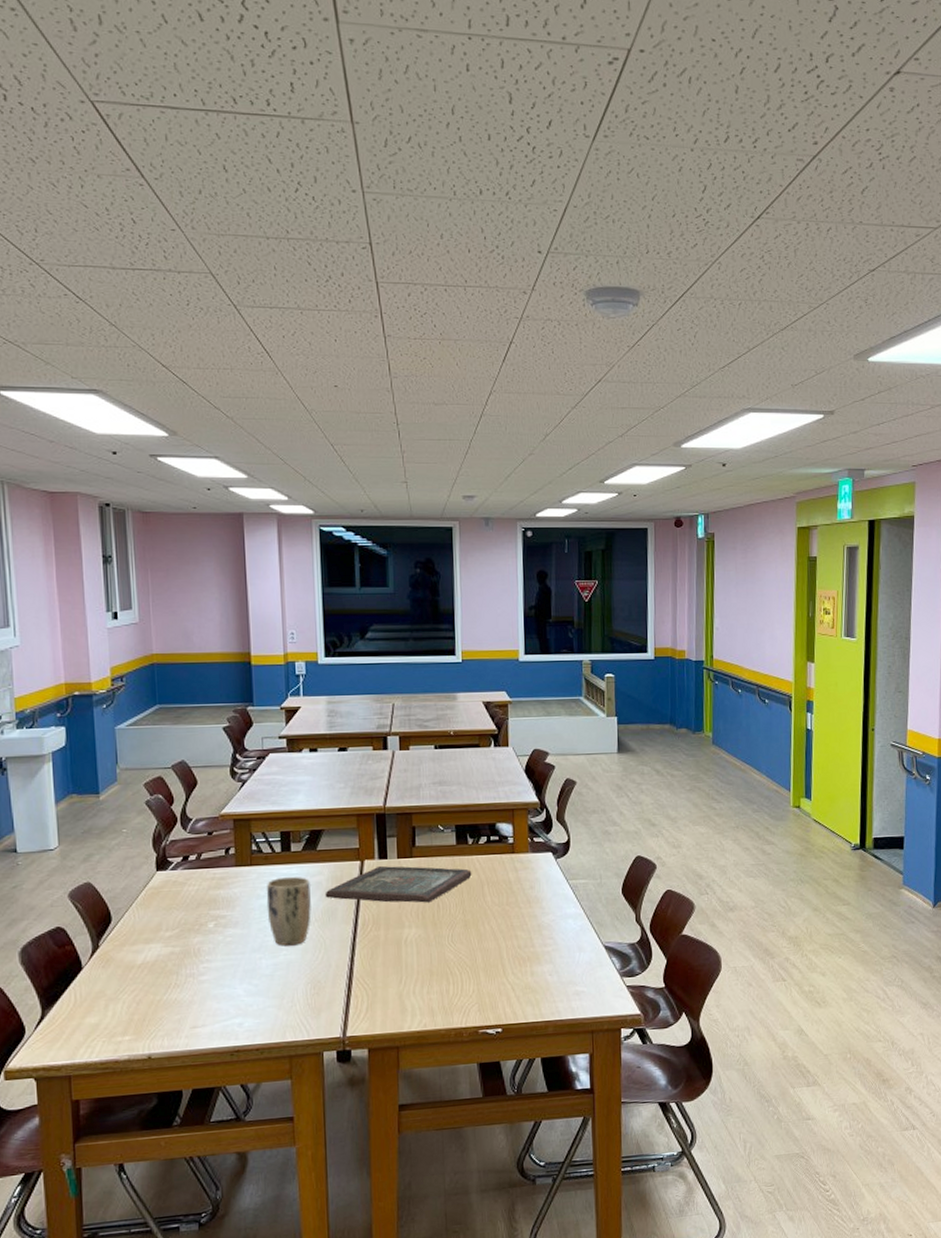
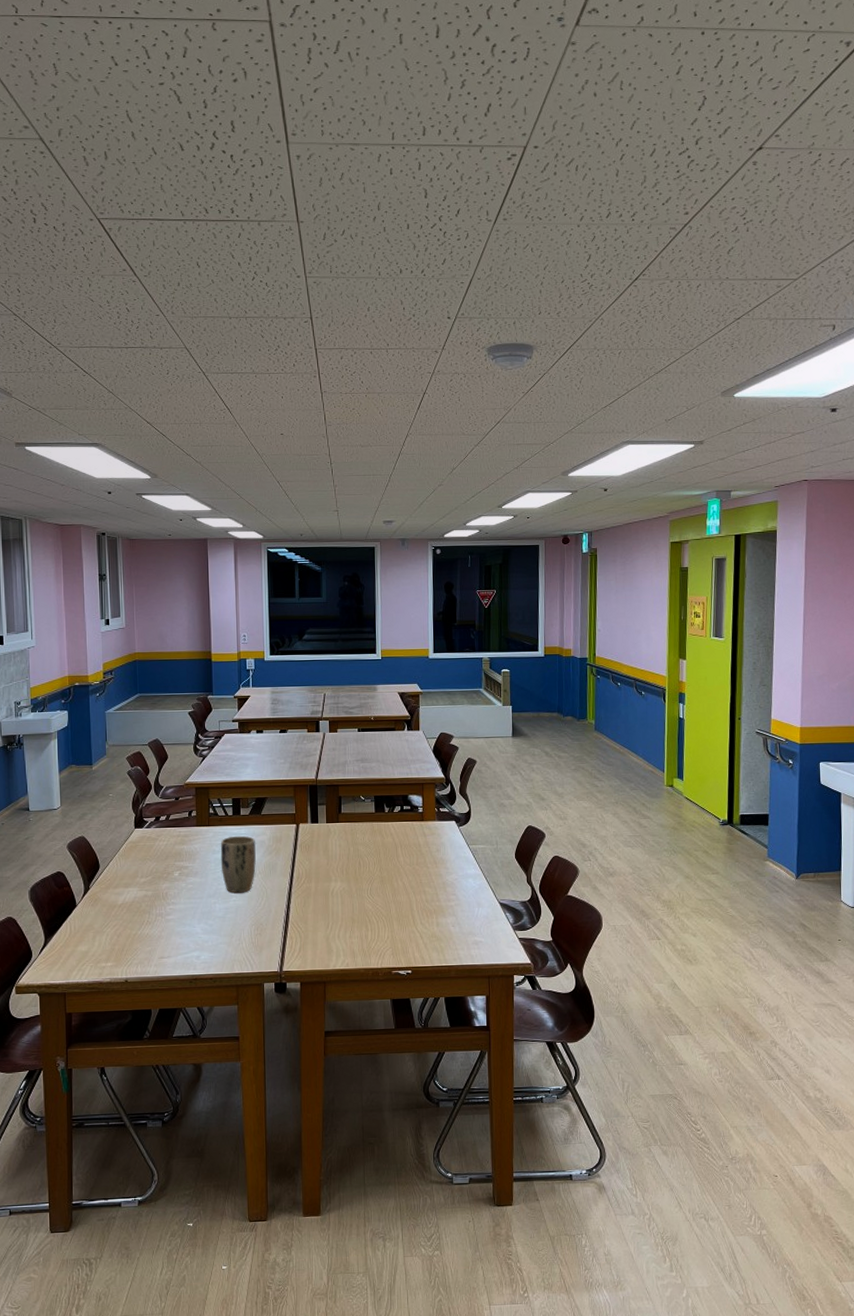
board game: present [325,865,472,903] -> none [267,828,388,861]

